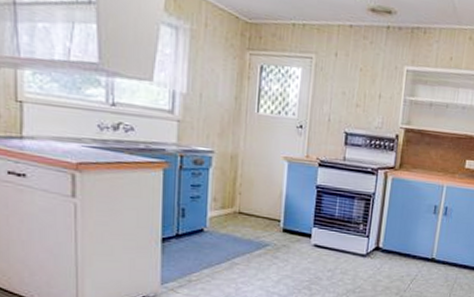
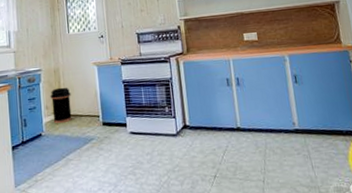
trash can: none [221,178,249,221] -> present [50,87,72,123]

